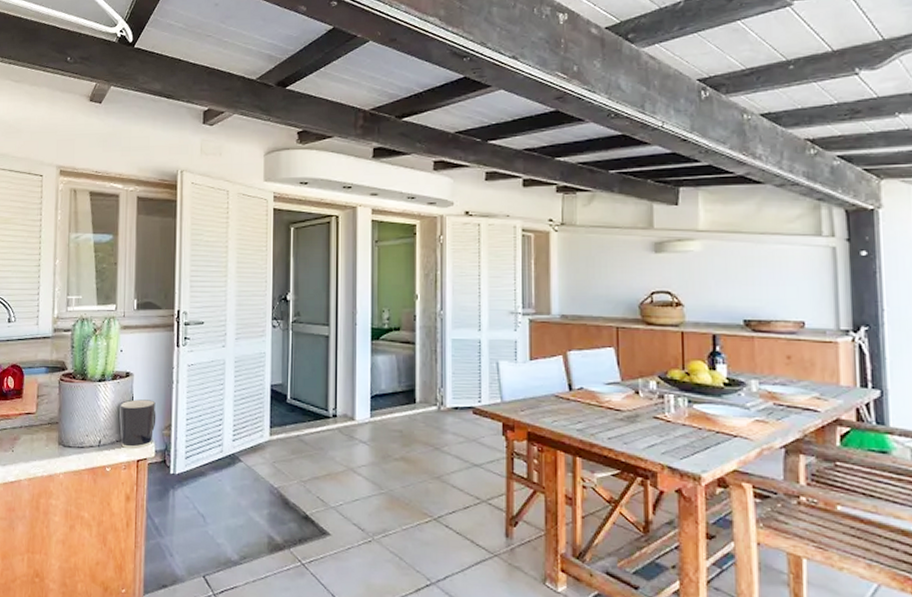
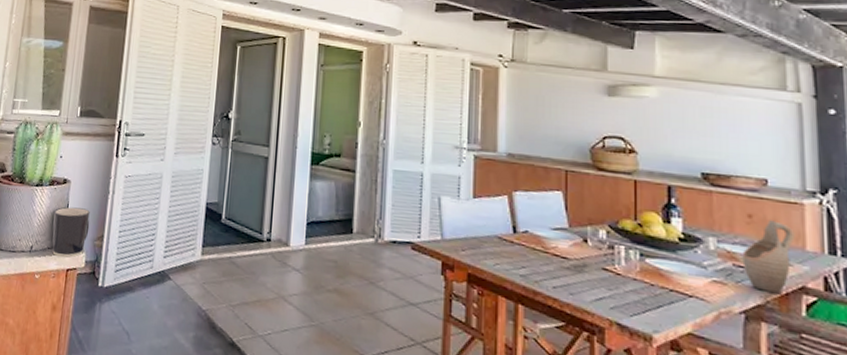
pitcher: none [782,360,830,428] -> present [742,220,795,294]

